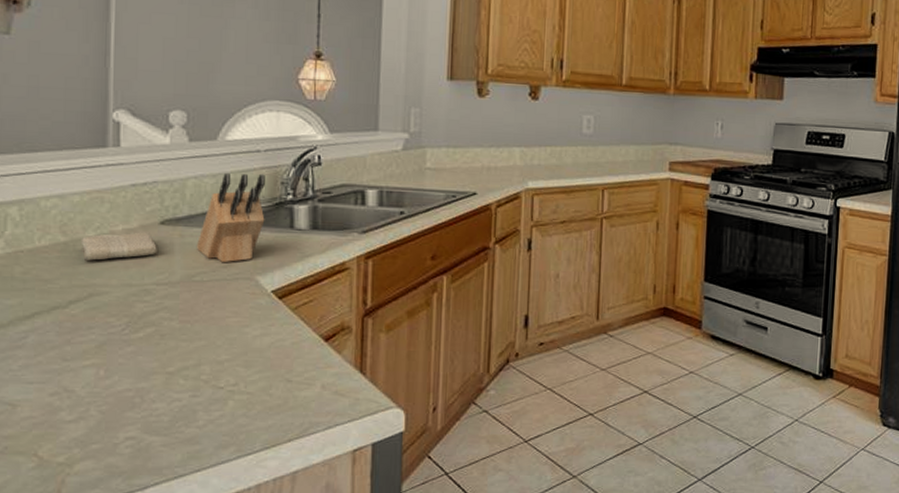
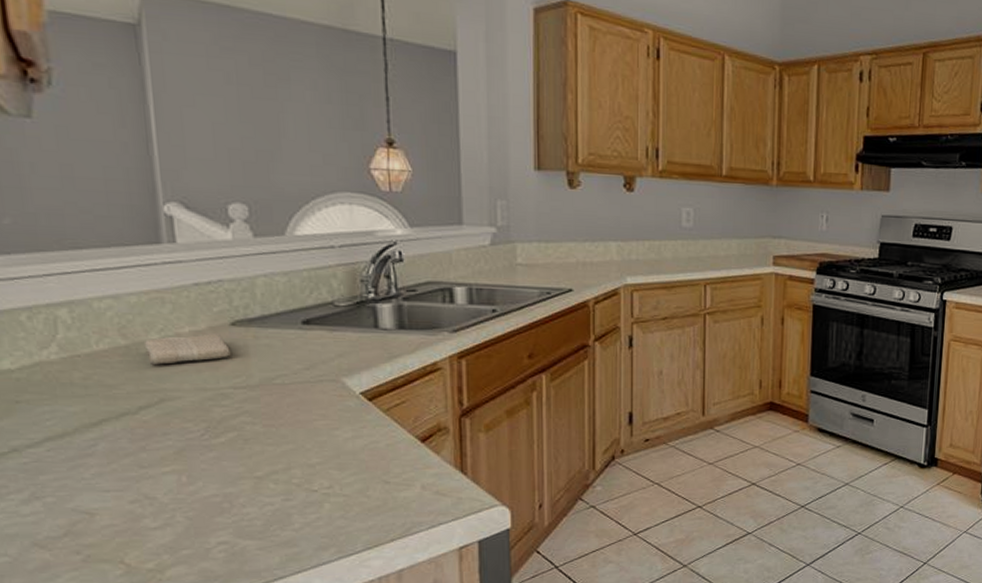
knife block: present [197,173,265,263] -> none [274,270,347,365]

